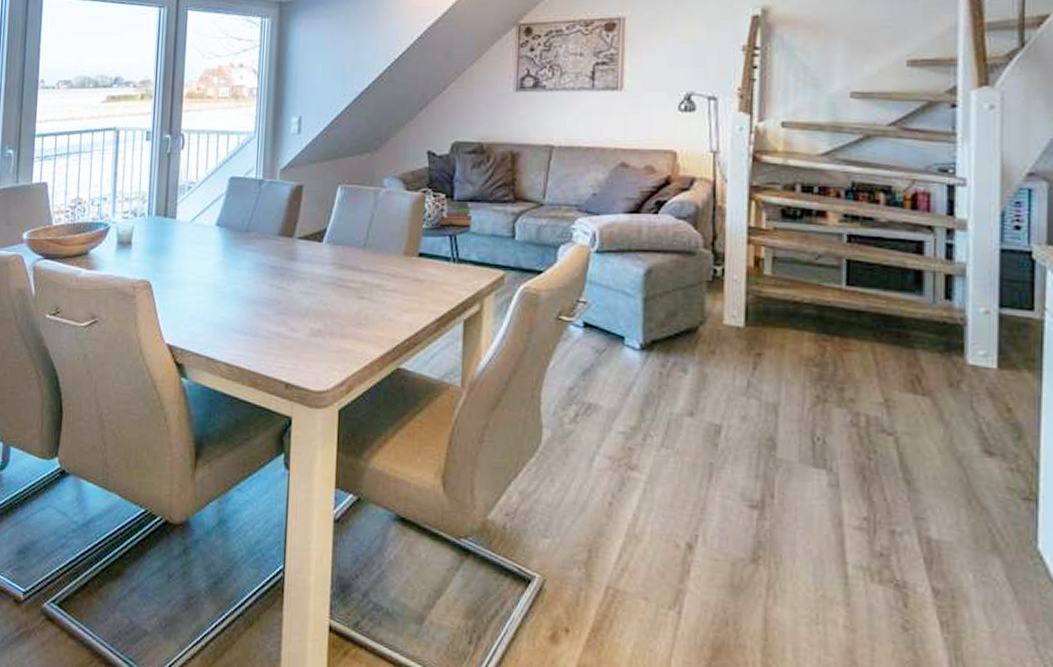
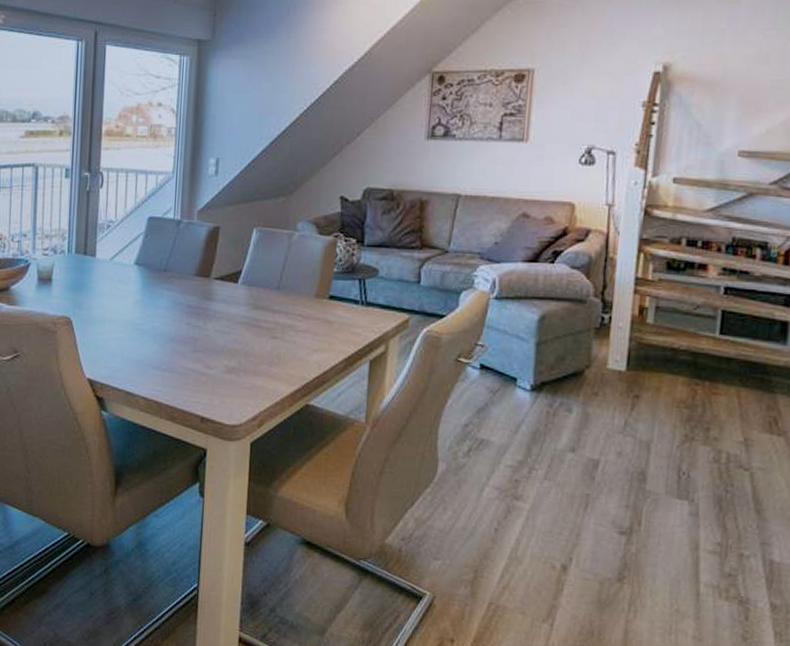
books: present [437,201,473,228] -> none [347,246,382,273]

